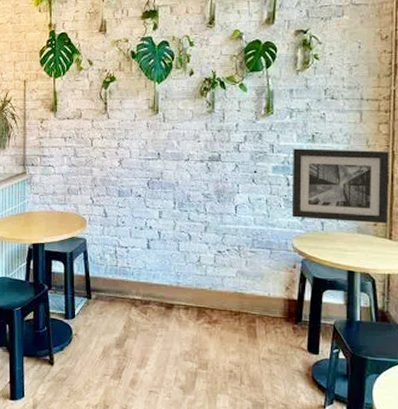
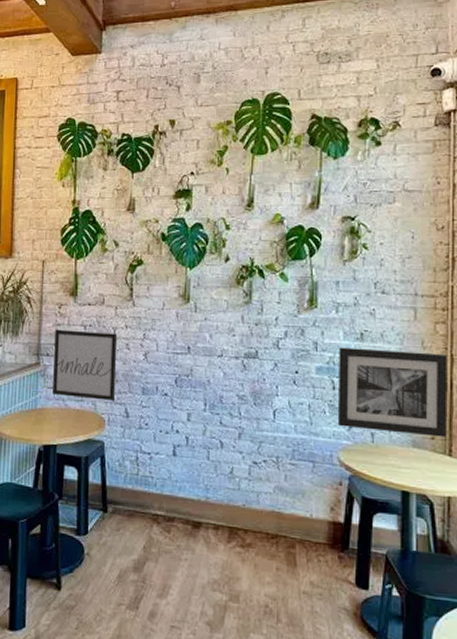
wall art: none [38,142,95,203] -> present [53,329,118,401]

